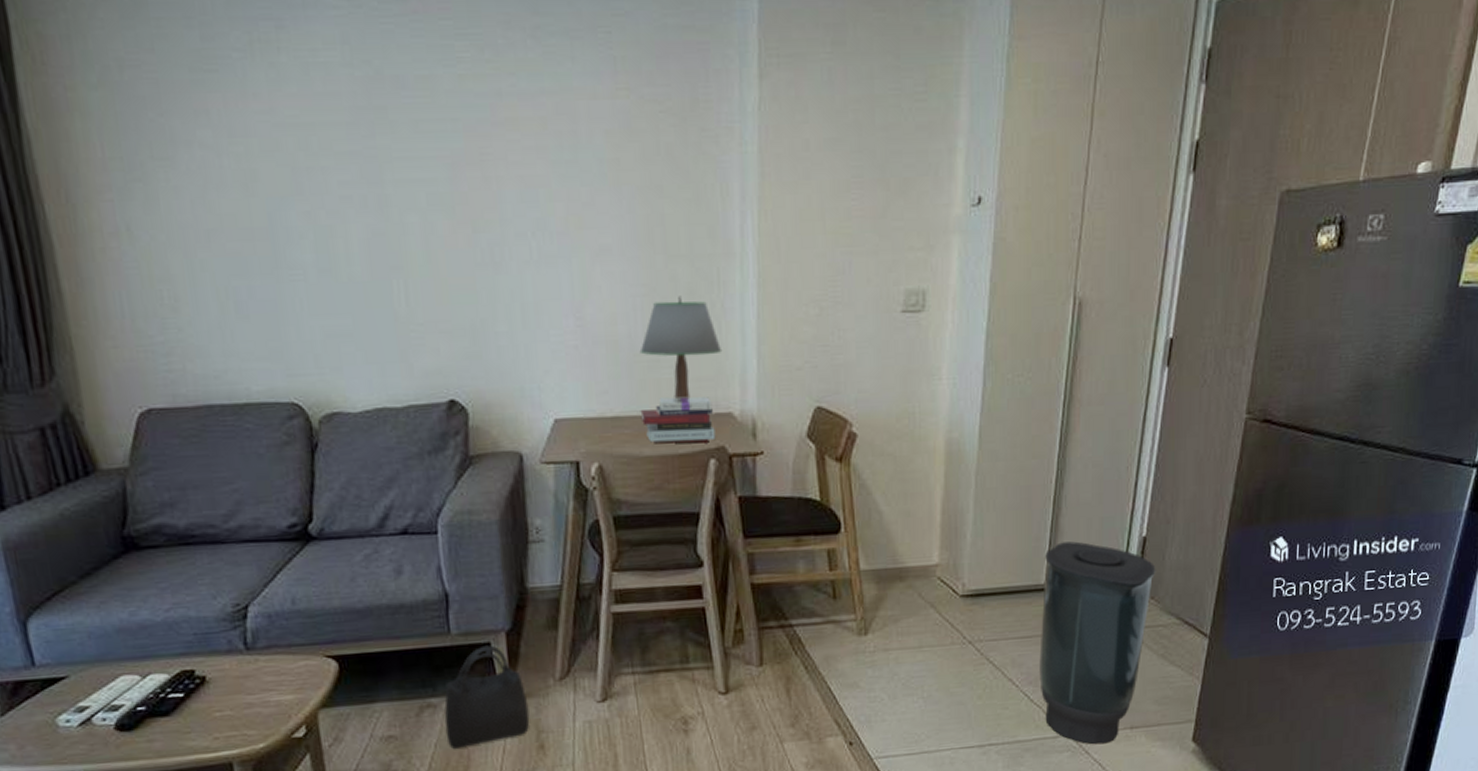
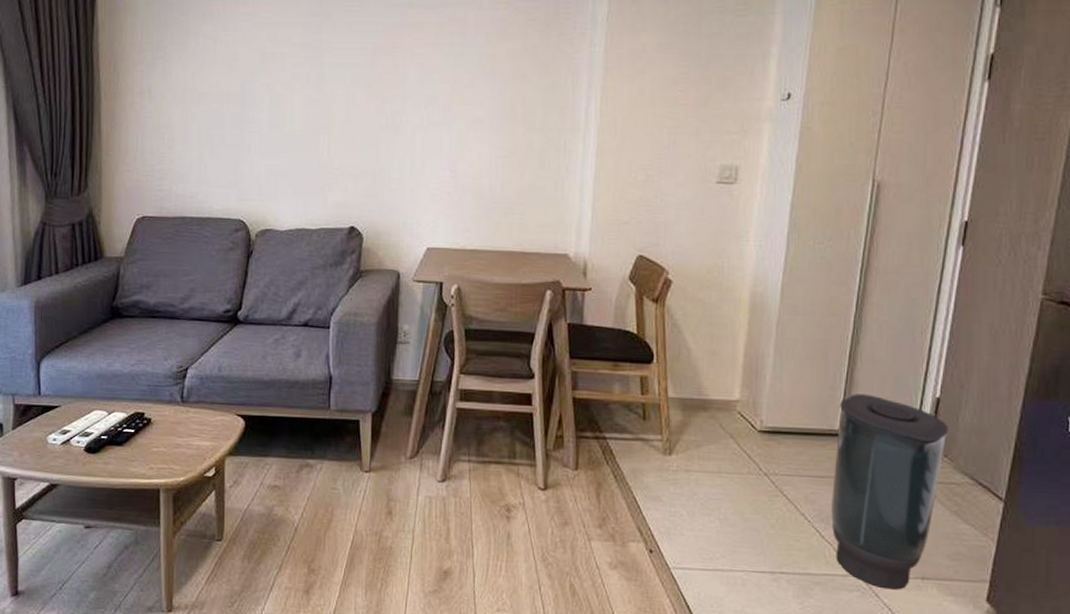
handbag: present [444,645,530,749] -> none [317,422,383,504]
table lamp: present [639,296,723,400] -> none [498,159,564,241]
books: present [640,396,716,444] -> none [494,237,553,277]

